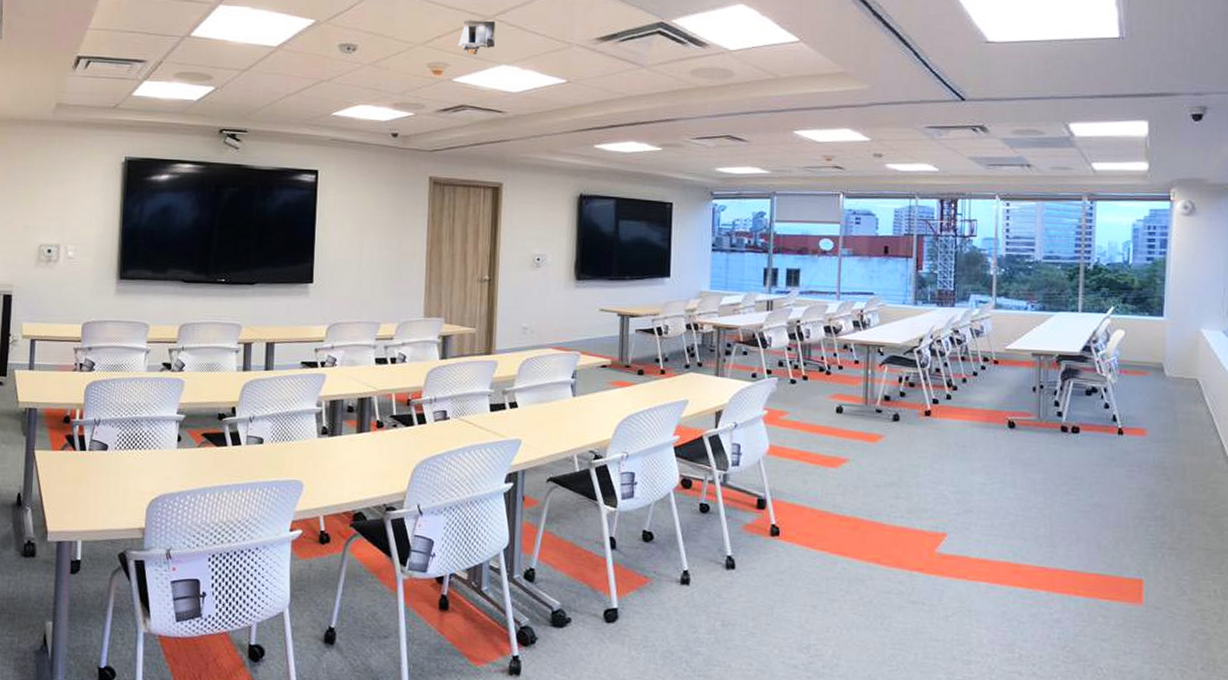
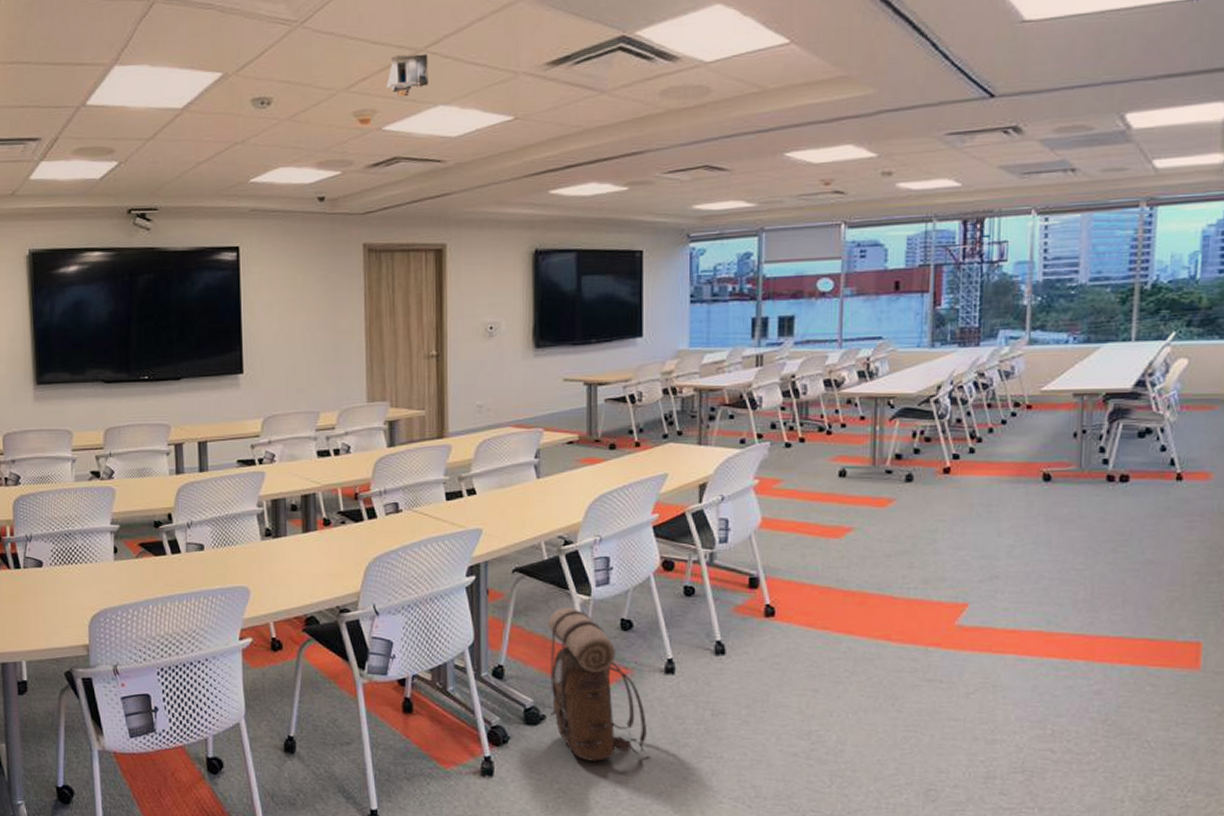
backpack: none [576,516,663,665] -> present [547,607,648,761]

